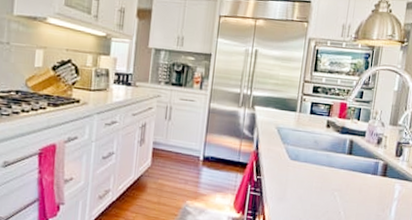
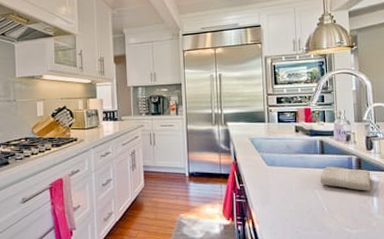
washcloth: none [341,168,395,199] -> present [320,166,371,191]

